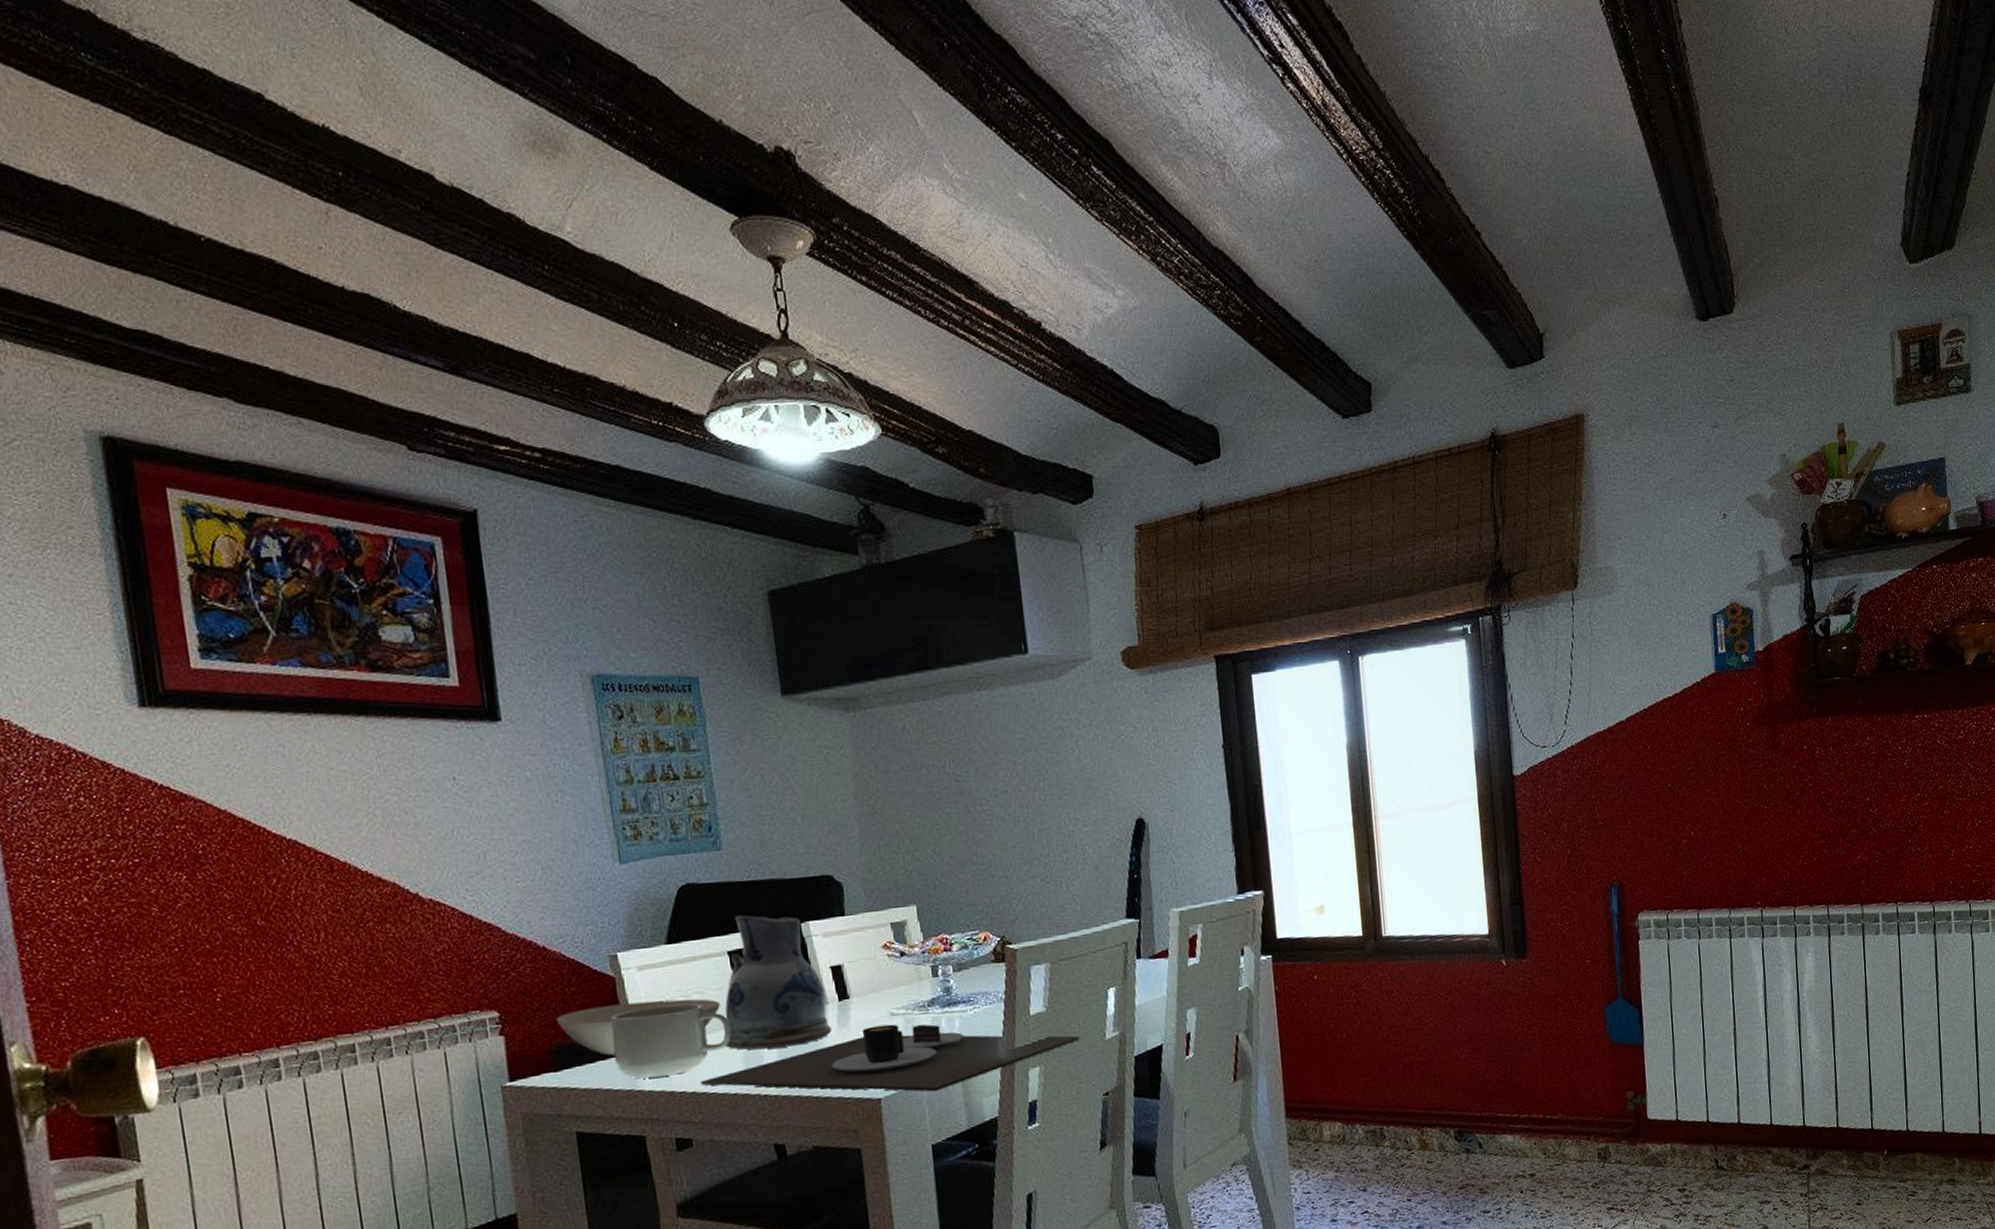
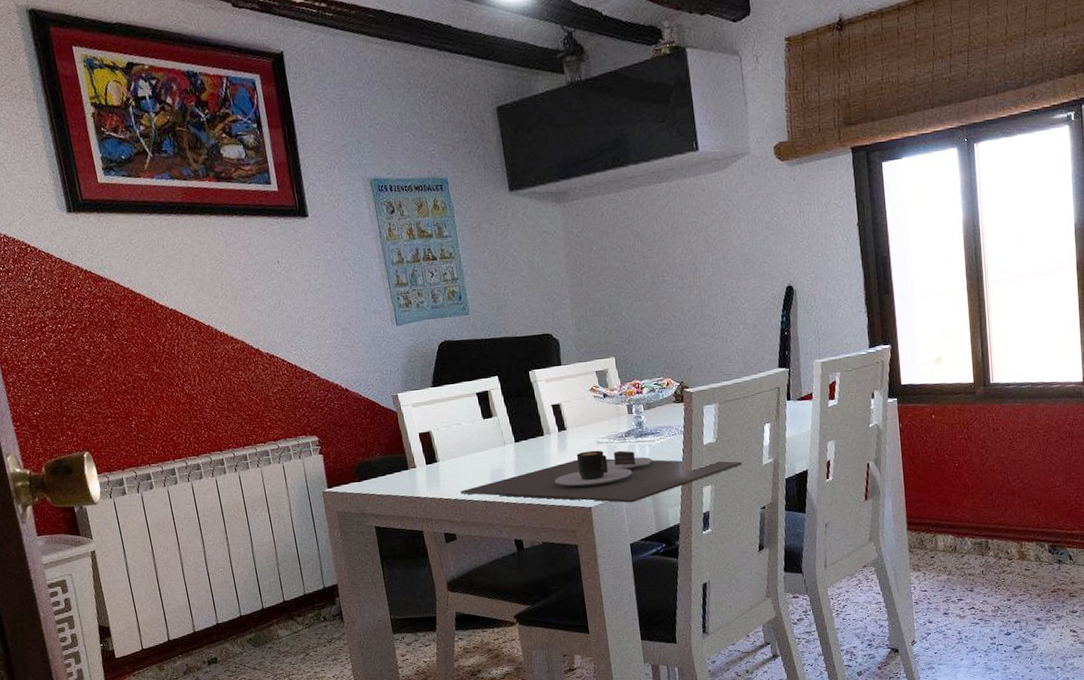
bowl: present [556,999,720,1056] -> none [357,429,472,471]
cup: present [610,1003,731,1079] -> none [395,432,481,488]
ceramic pitcher: present [725,915,832,1050] -> none [475,365,554,468]

